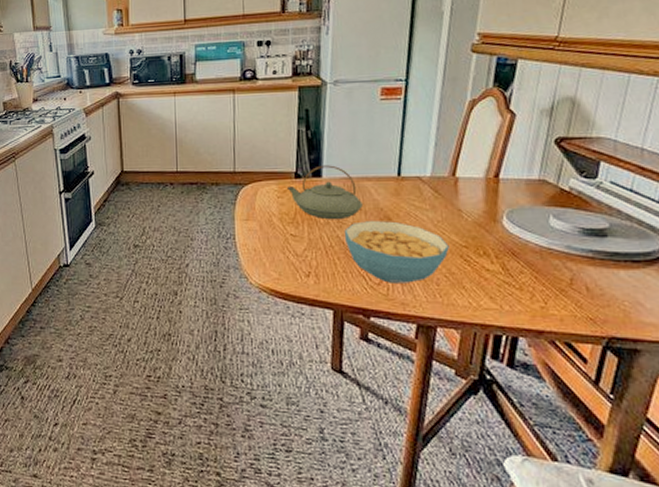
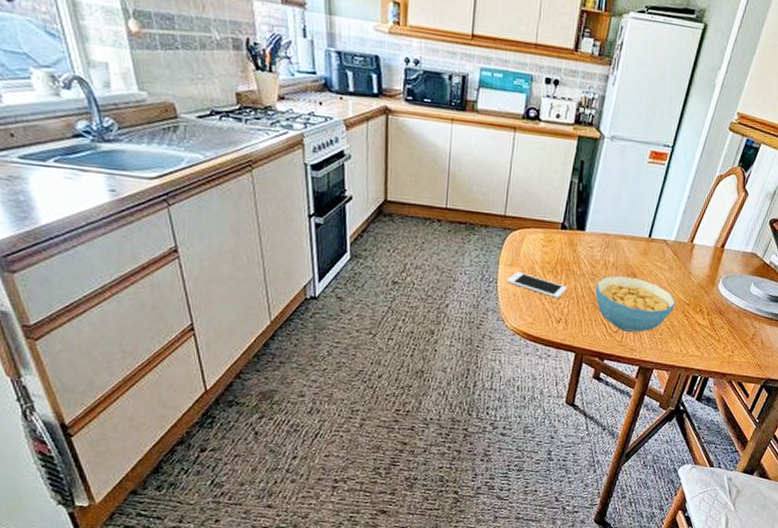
cell phone: none [245,225,312,250] -> present [506,271,568,298]
teapot: present [286,165,363,220] -> none [552,219,616,273]

